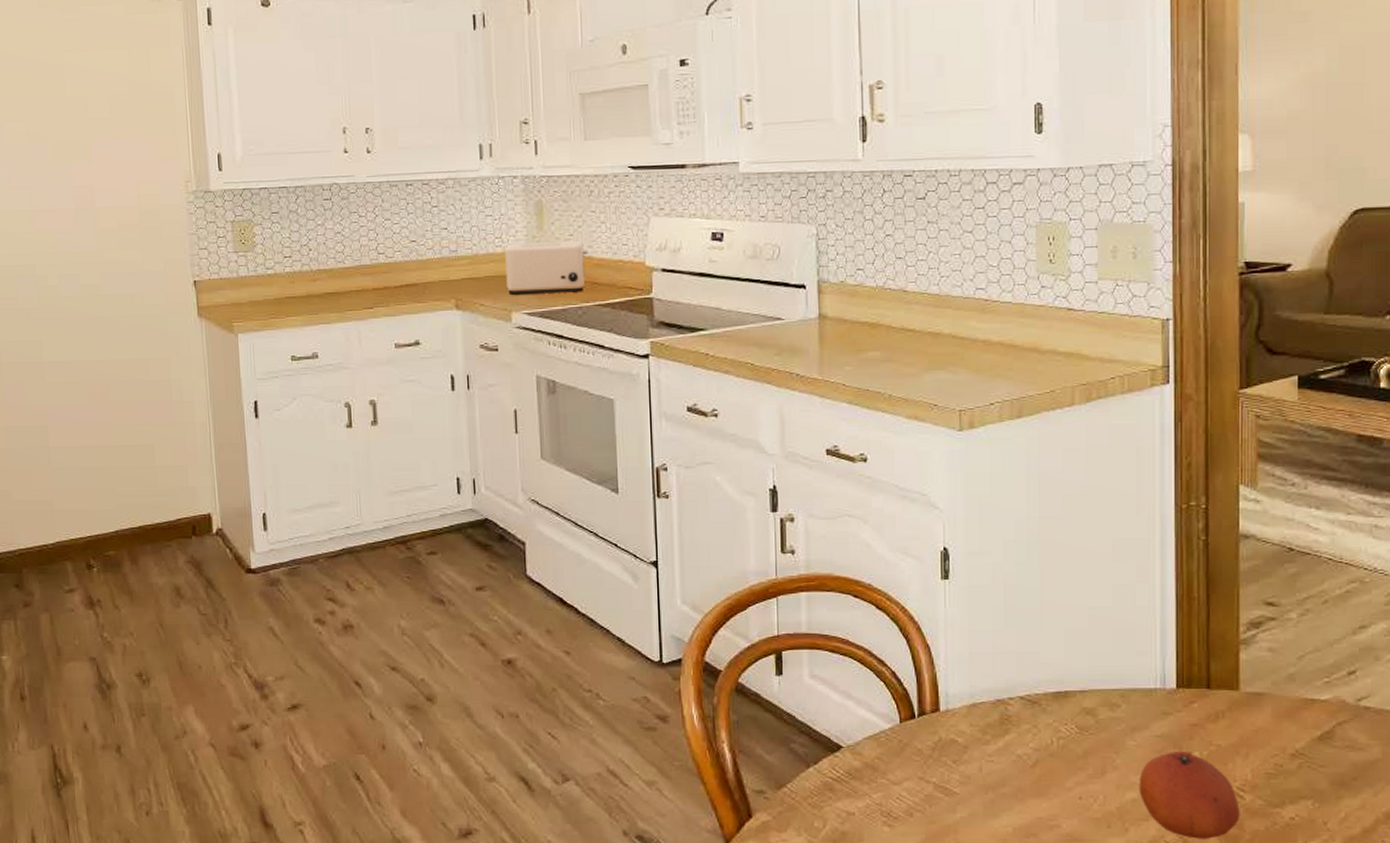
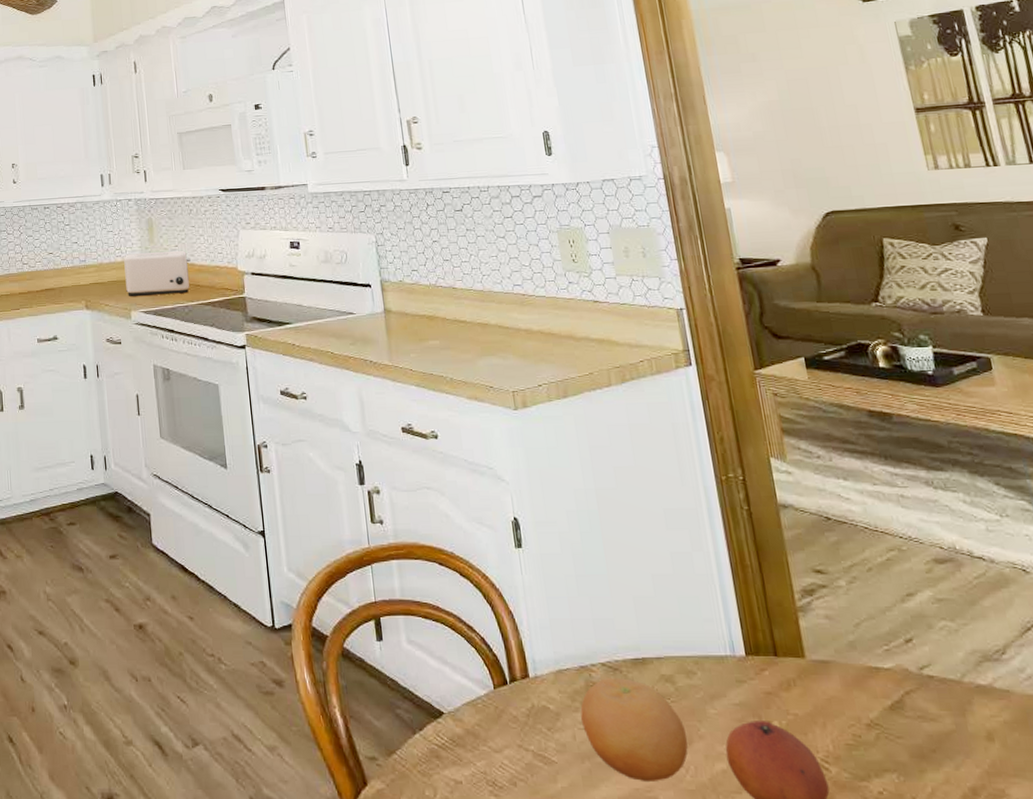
fruit: none [991,711,1101,812] -> present [580,678,688,783]

